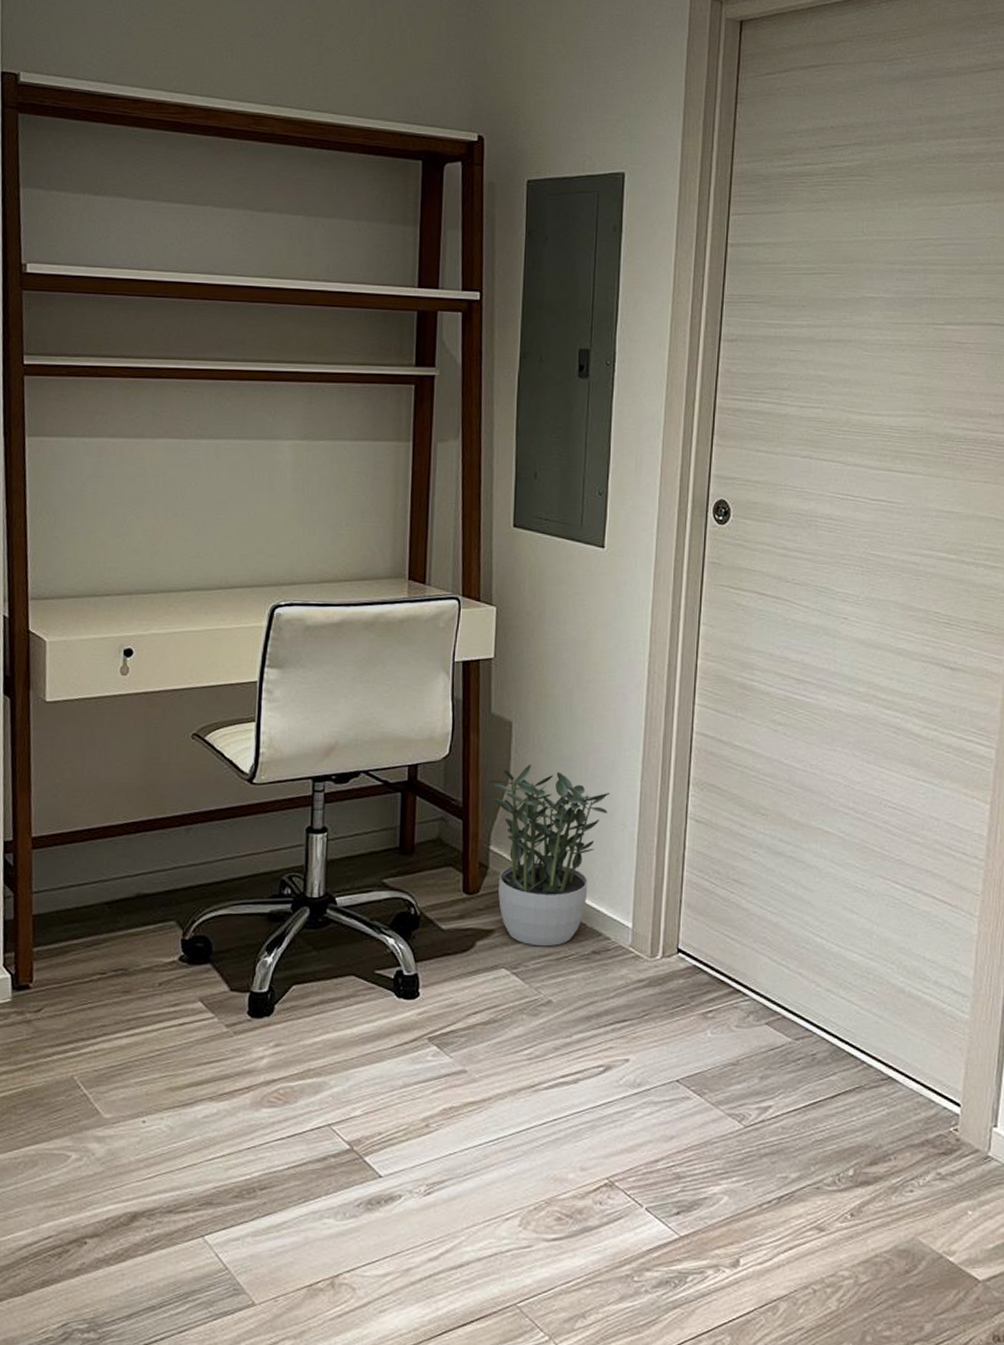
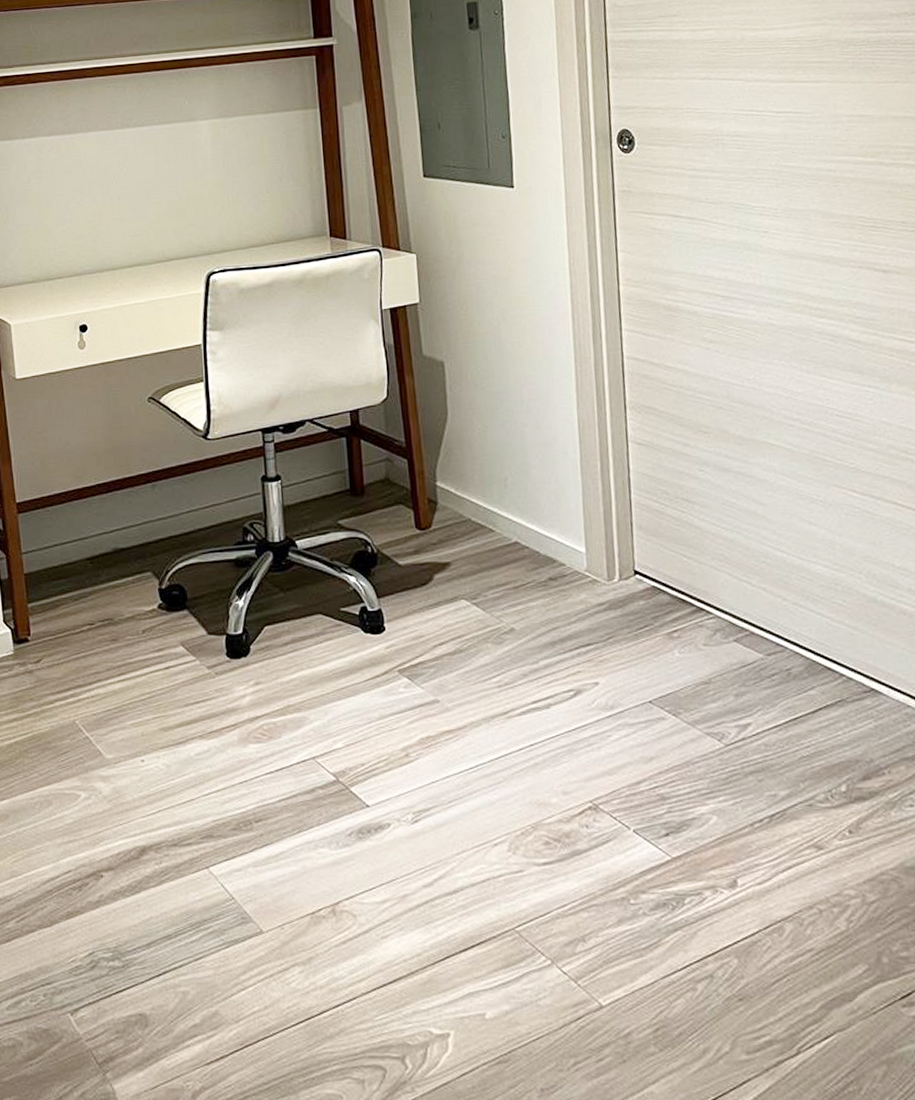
potted plant: present [488,763,611,947] -> none [428,400,549,576]

